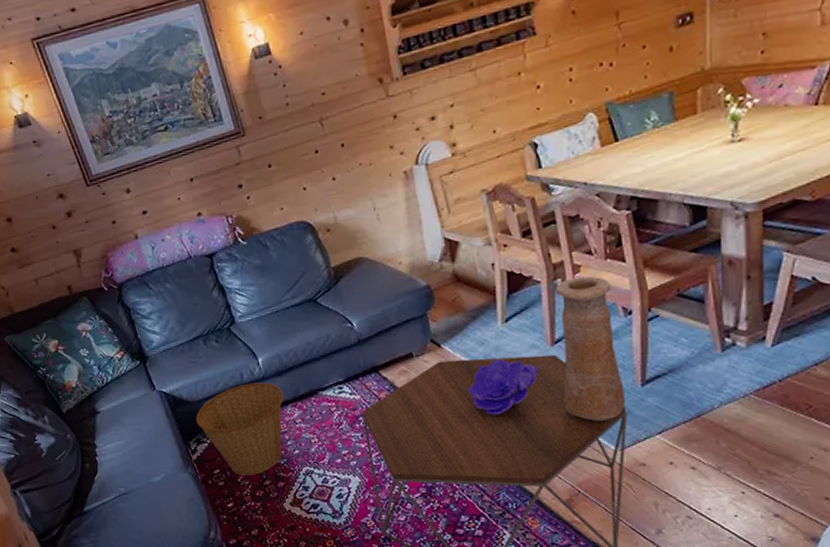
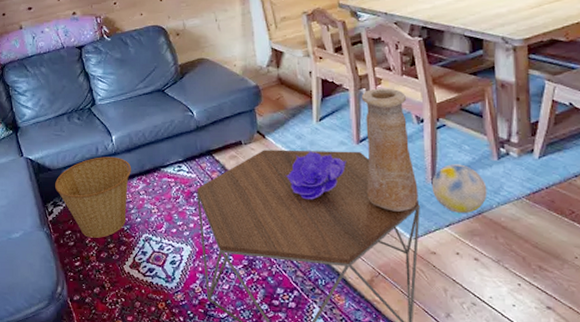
ball: none [641,360,708,417] -> present [431,164,487,213]

